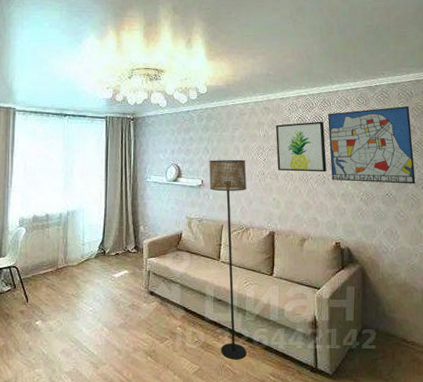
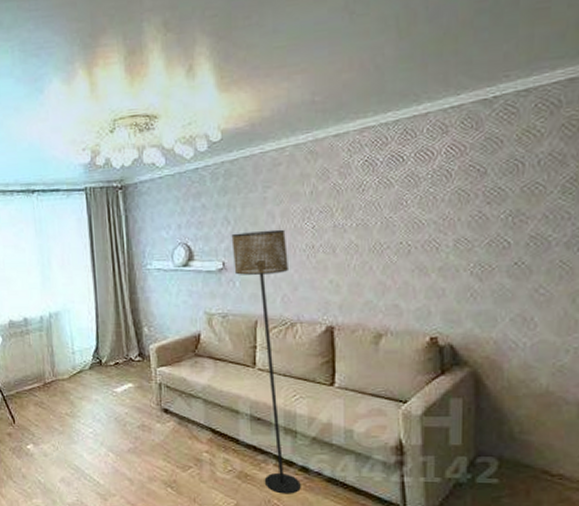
wall art: present [275,121,327,172] -> none [328,162,412,240]
wall art: present [328,106,416,184] -> none [413,122,567,249]

